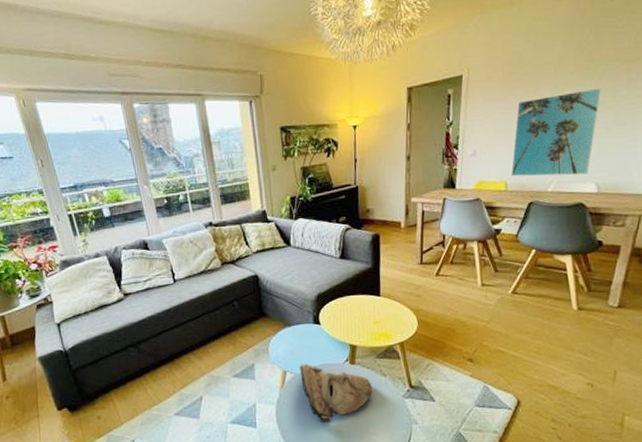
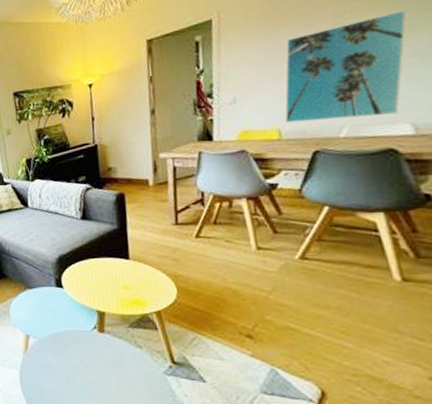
animal skull: present [299,364,373,423] -> none [43,329,127,394]

